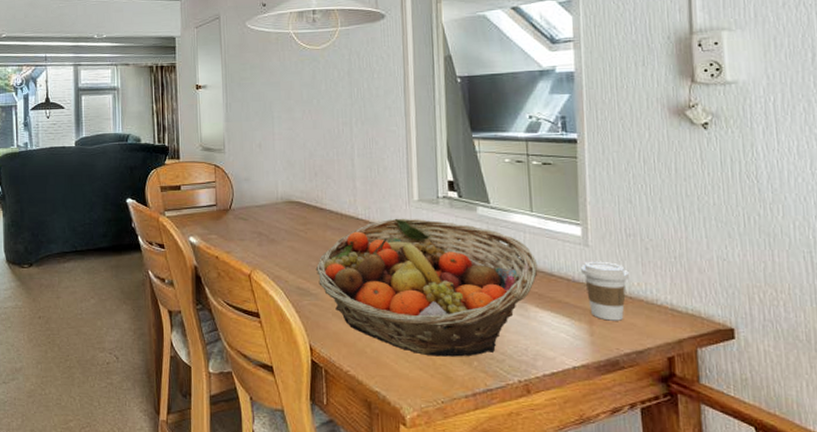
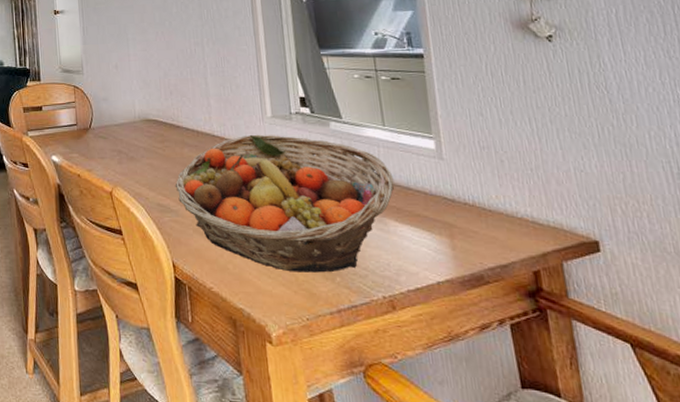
coffee cup: present [581,261,629,321] -> none [437,174,487,234]

